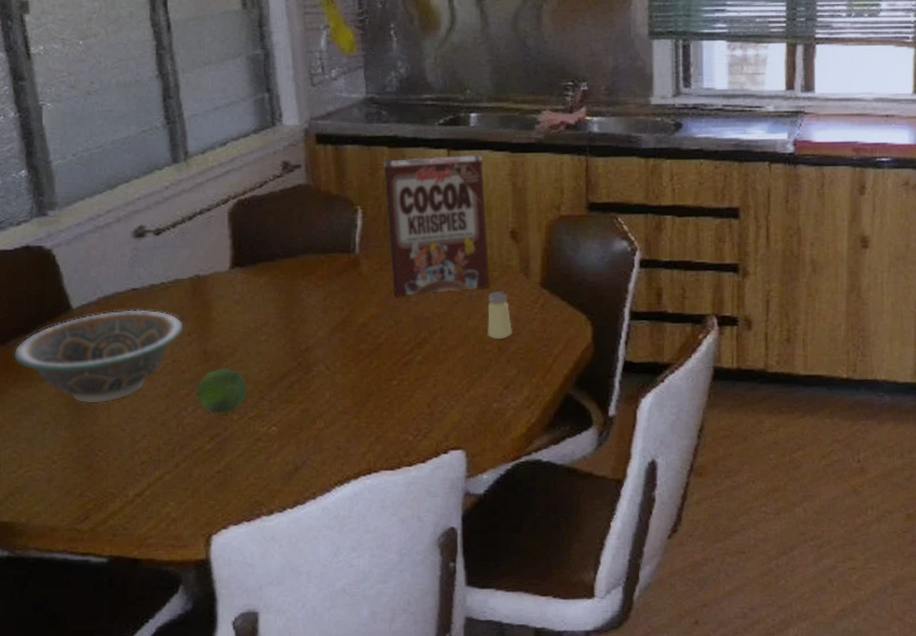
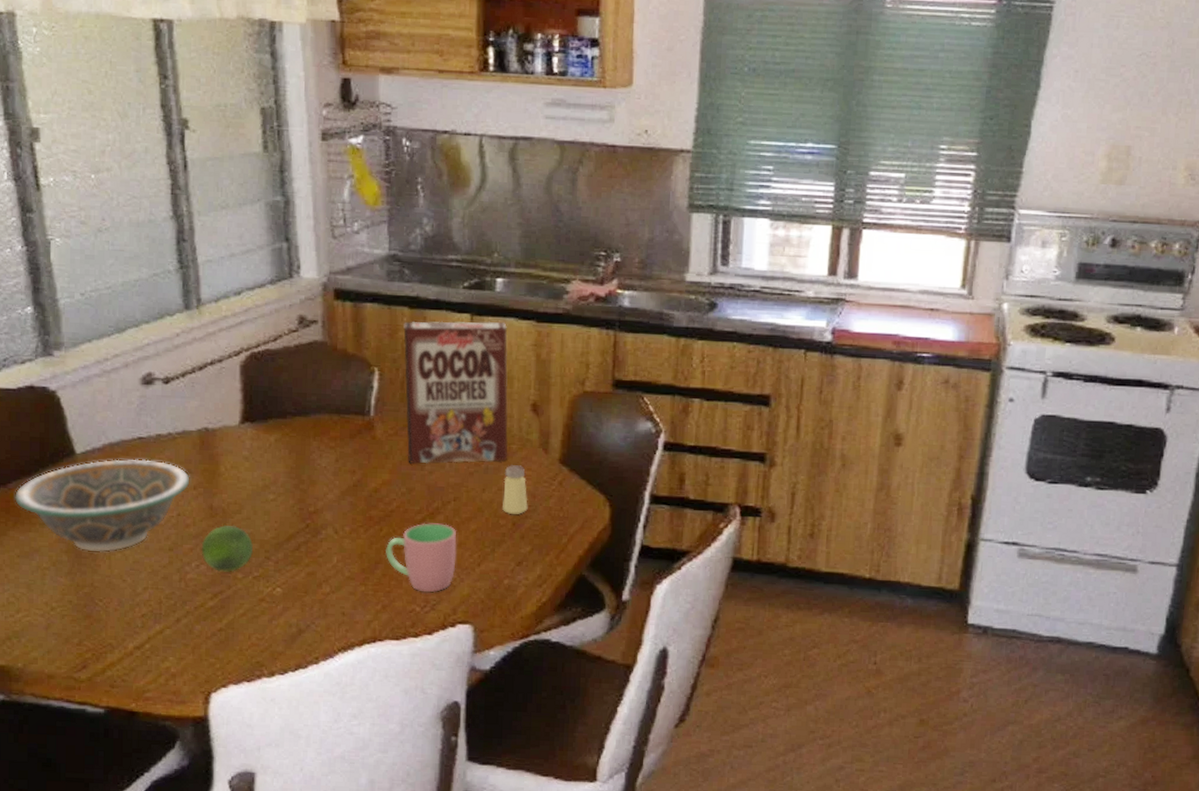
cup: none [377,353,446,421] -> present [386,523,457,593]

